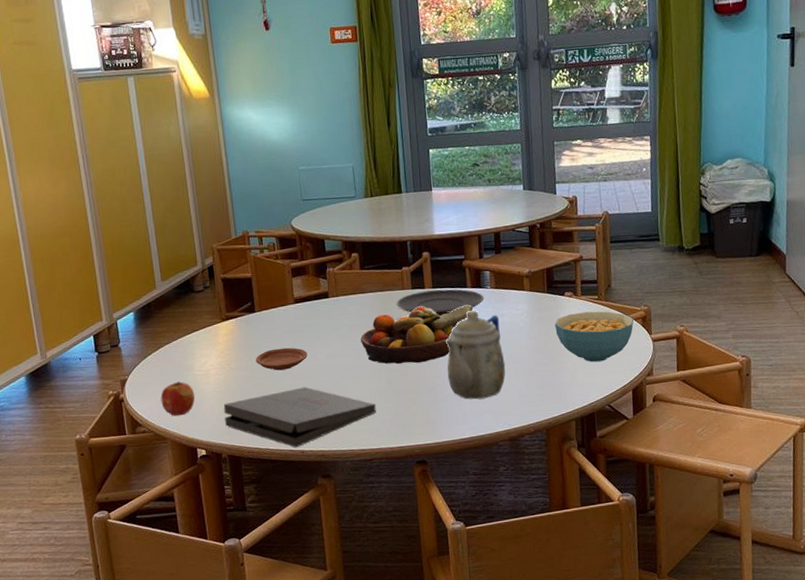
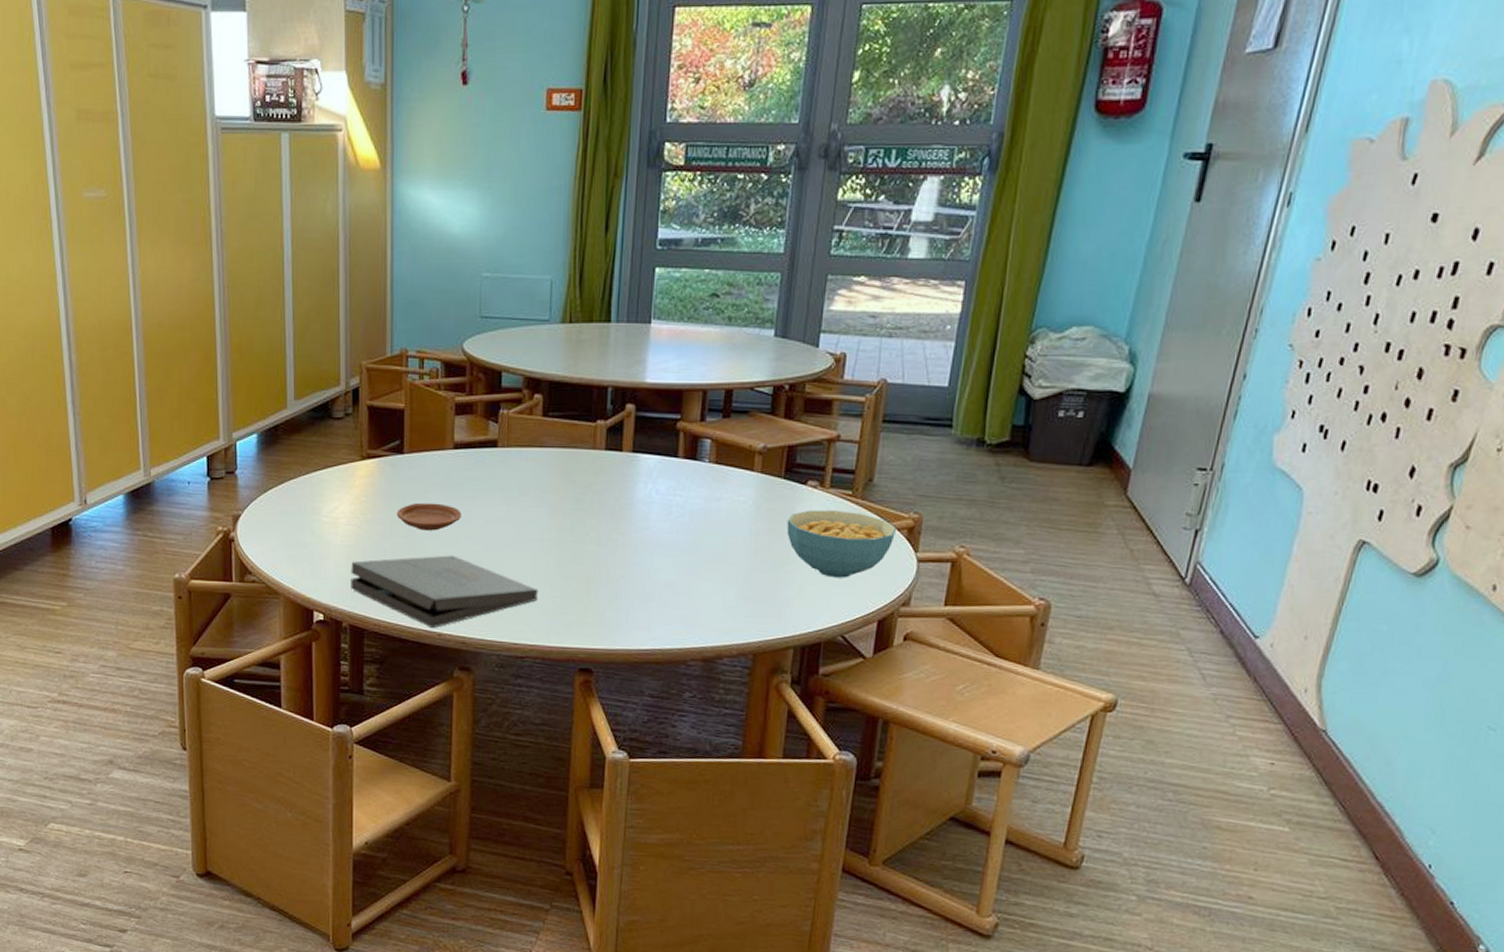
apple: present [160,381,196,416] -> none [278,526,319,569]
fruit bowl: present [361,305,473,364] -> none [531,473,681,546]
plate: present [396,289,484,315] -> none [582,455,698,488]
teapot: present [445,310,506,400] -> none [635,488,714,603]

